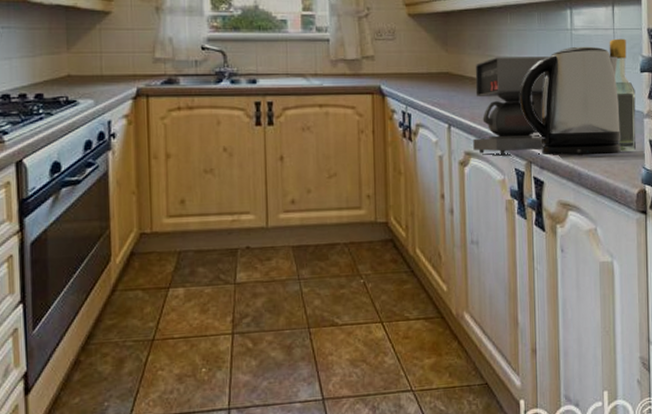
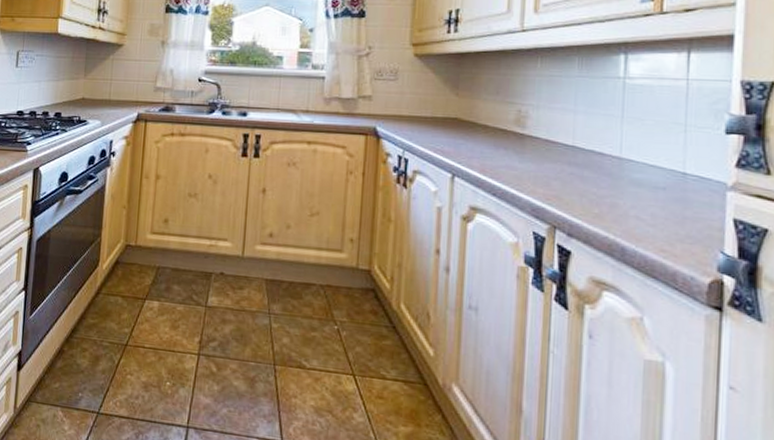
coffee maker: present [473,57,550,154] -> none [481,104,592,214]
kettle: present [520,46,622,157] -> none [546,97,691,232]
bottle: present [609,38,636,152] -> none [678,91,716,230]

